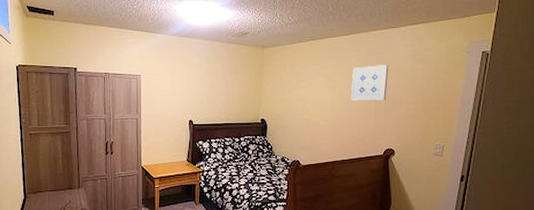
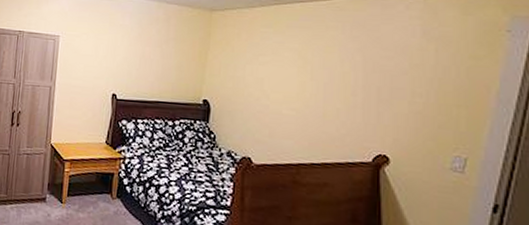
wall art: present [350,65,389,101] -> none [327,41,385,89]

